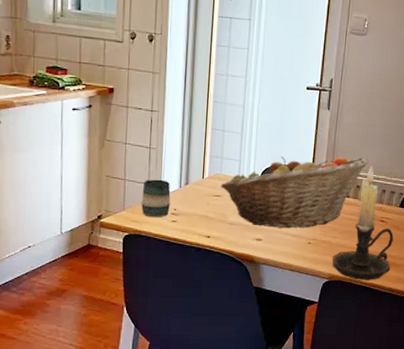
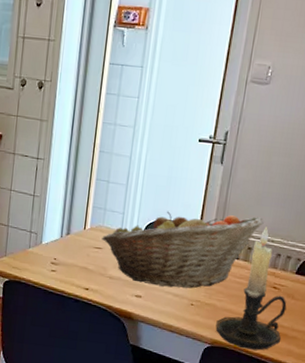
mug: present [141,179,171,218] -> none [22,227,52,266]

